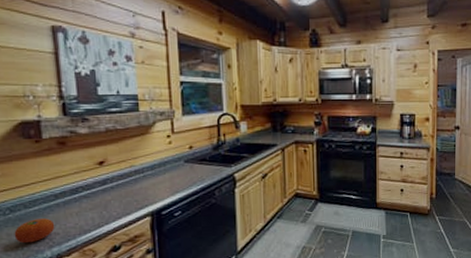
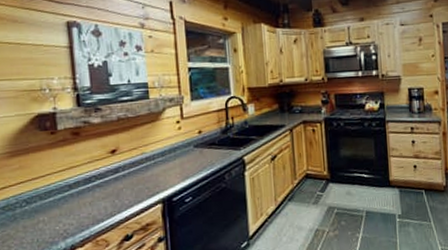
fruit: present [14,218,55,244] -> none [30,209,69,235]

